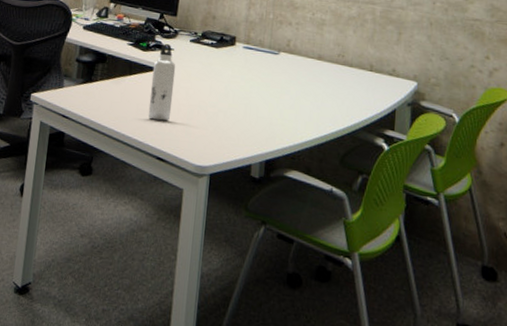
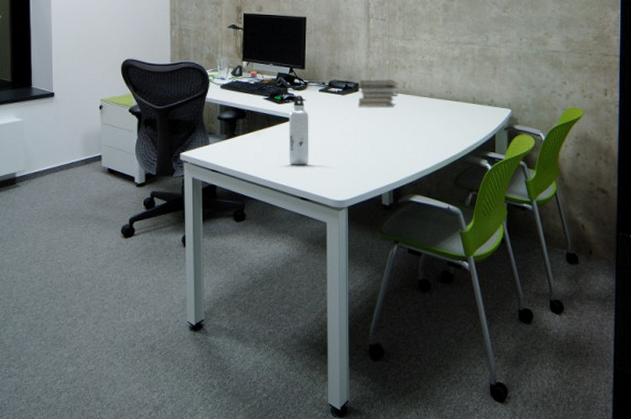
book stack: none [232,33,282,67] -> present [358,80,398,109]

